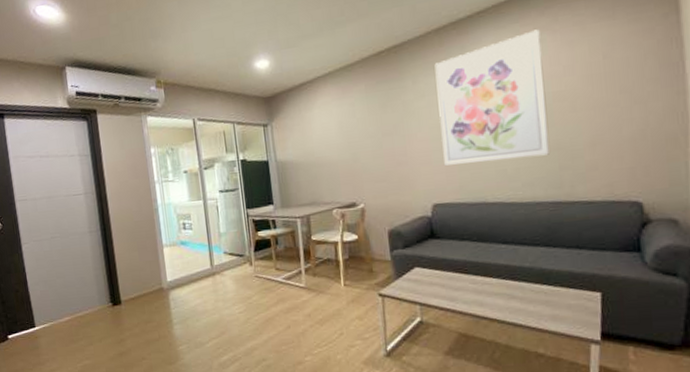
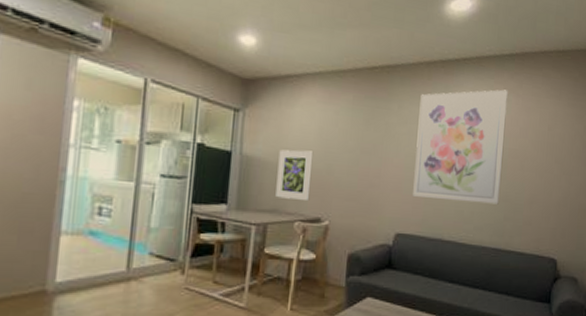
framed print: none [307,144,343,192] -> present [276,149,314,200]

